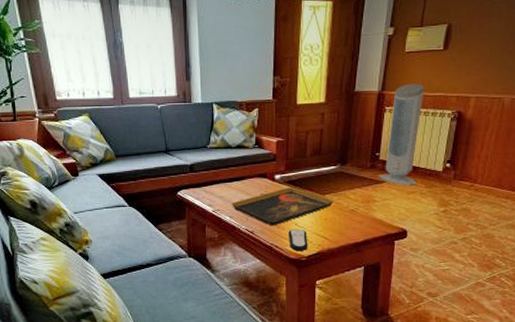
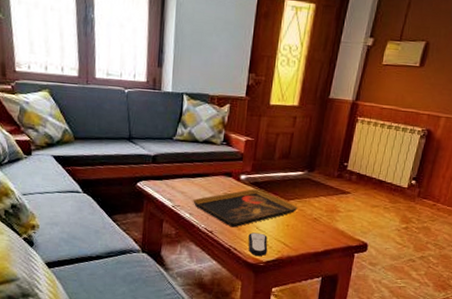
air purifier: present [379,83,425,186] -> none [345,96,398,199]

